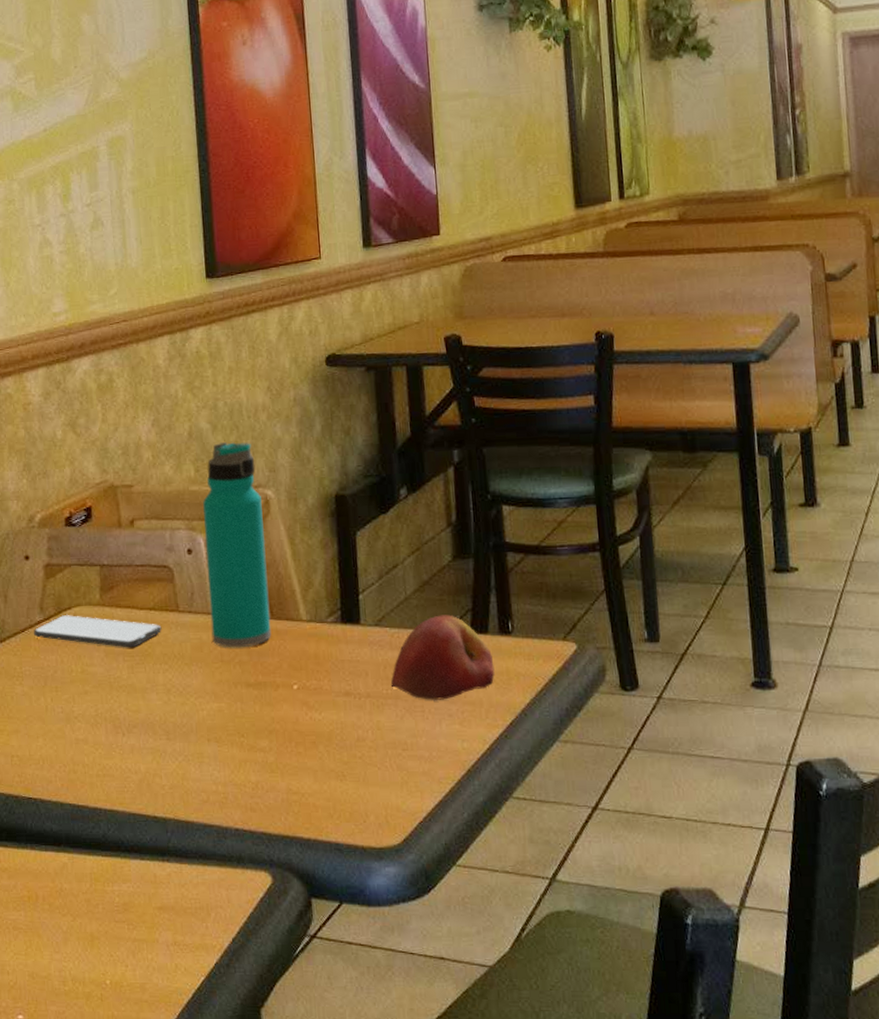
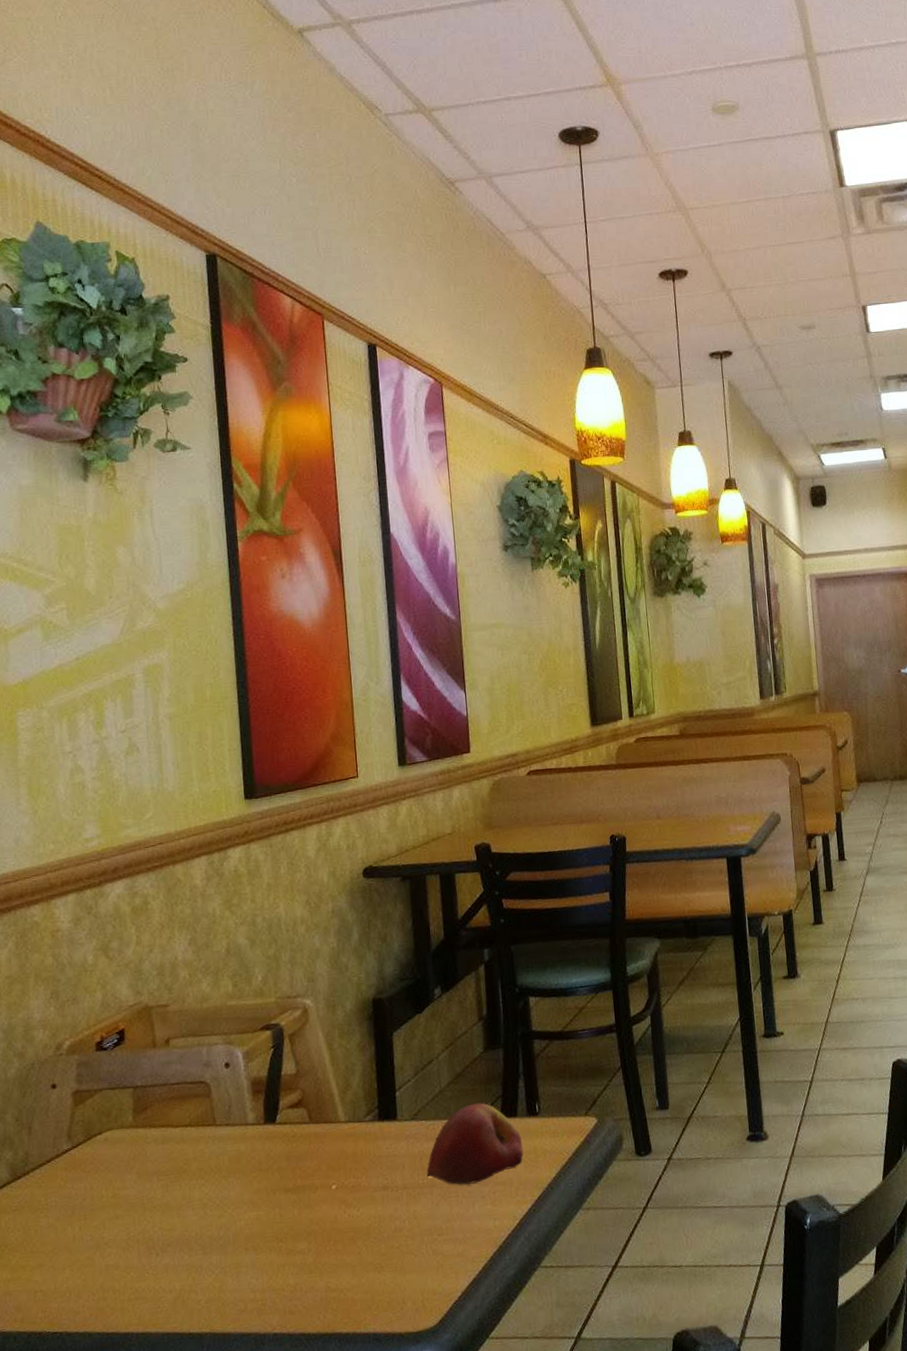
smartphone: present [33,615,162,648] -> none [60,1140,198,1167]
water bottle: present [203,442,272,648] -> none [241,955,310,1156]

